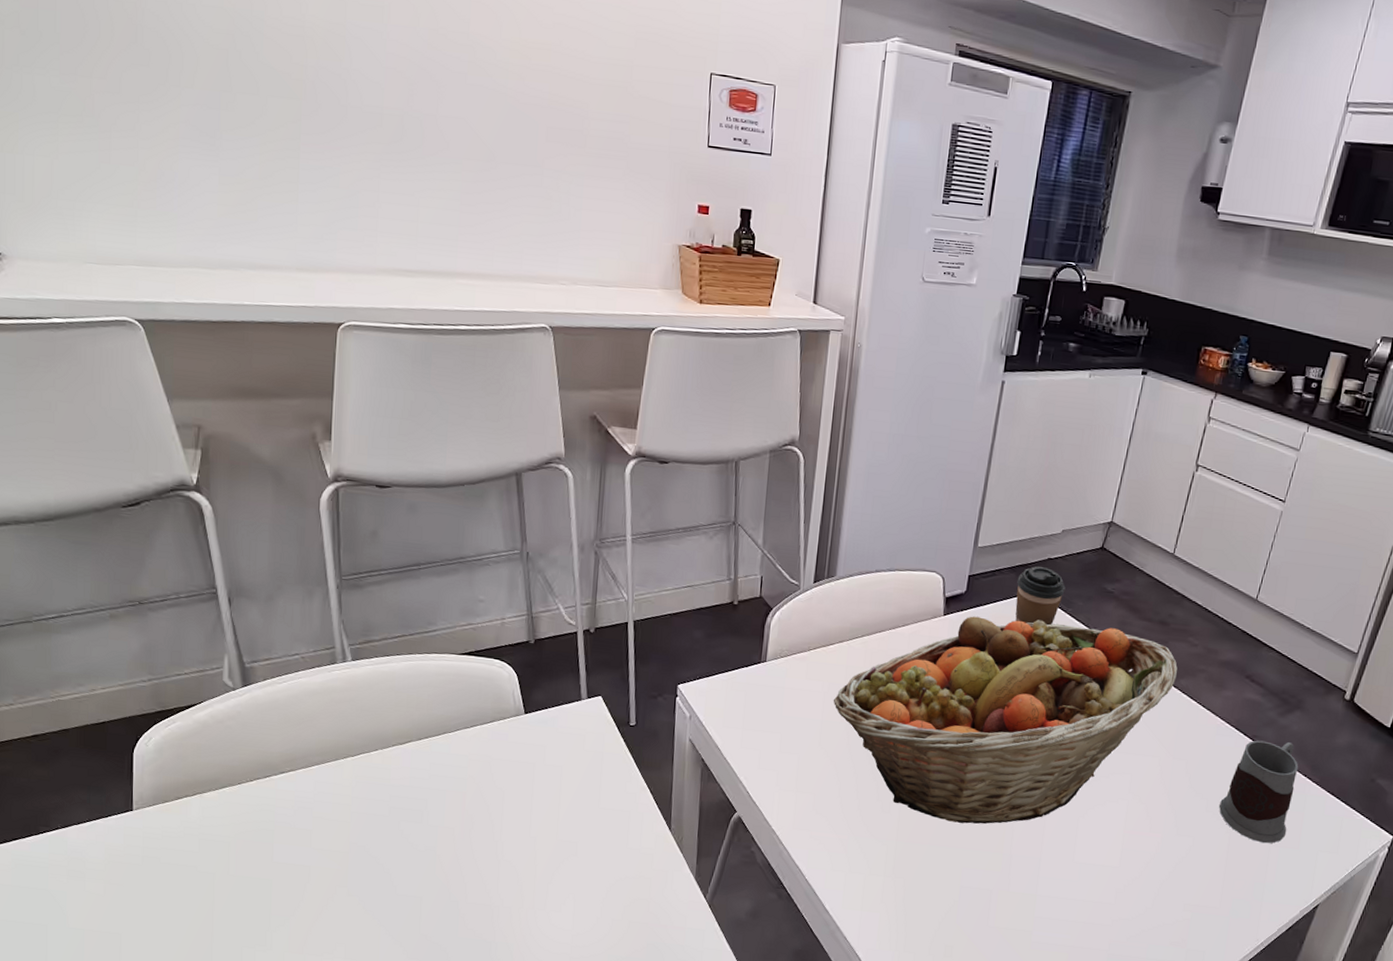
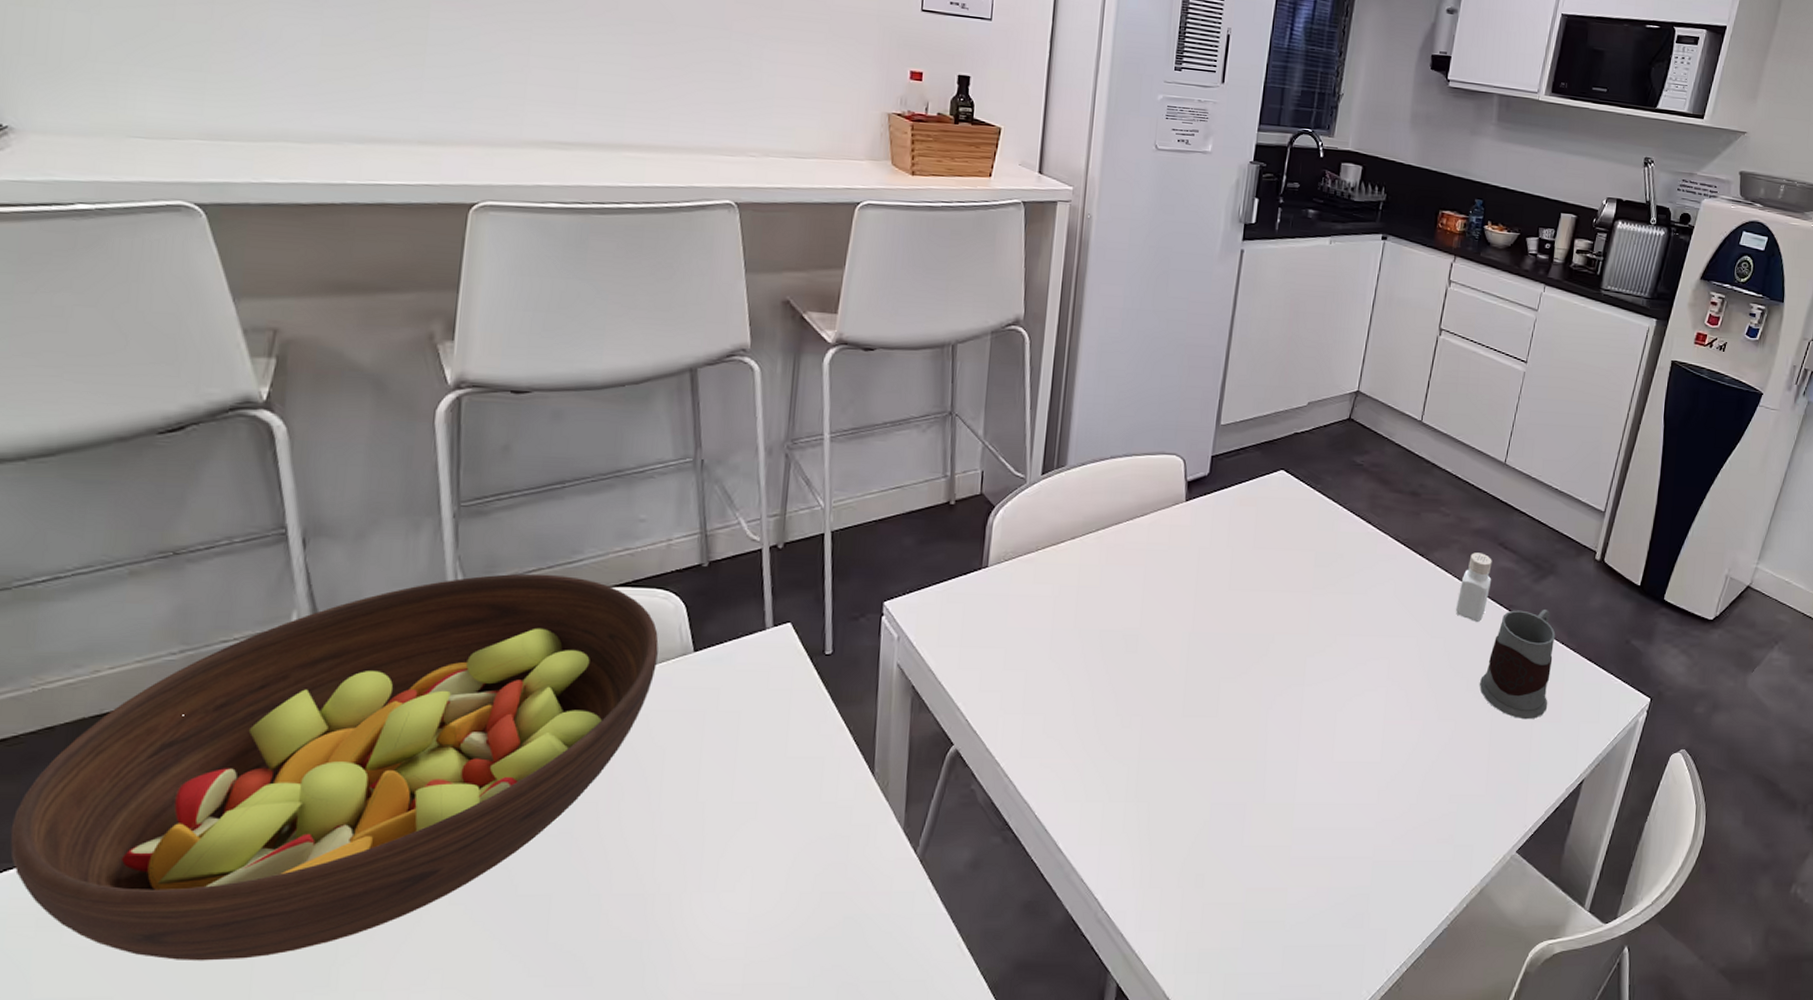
fruit bowl: none [46,637,497,918] -> present [10,573,659,961]
fruit basket: present [833,616,1178,824] -> none [1064,499,1431,731]
coffee cup: present [1015,566,1066,626] -> none [1262,441,1314,505]
pepper shaker: none [1198,683,1238,749] -> present [1455,552,1492,623]

